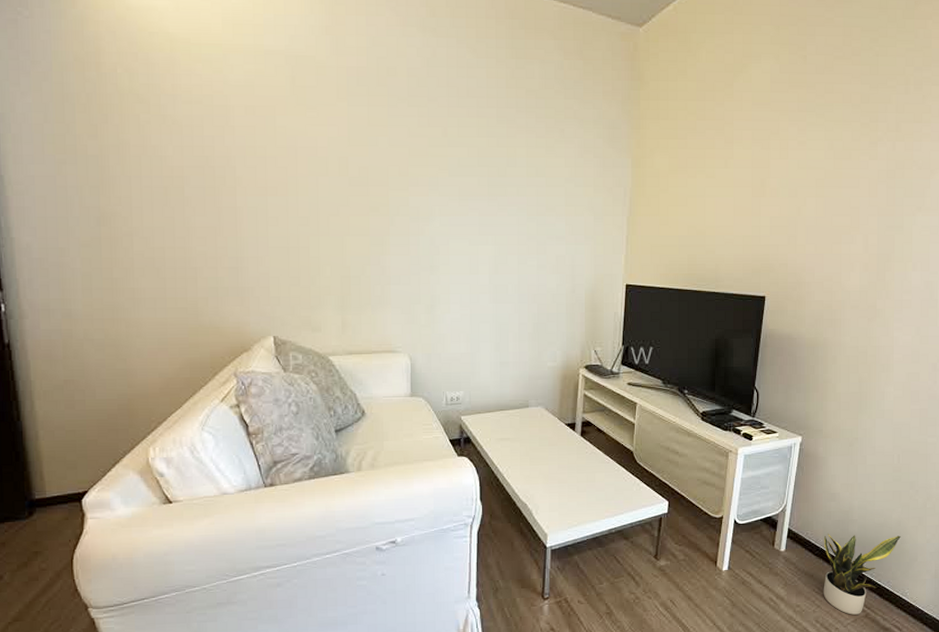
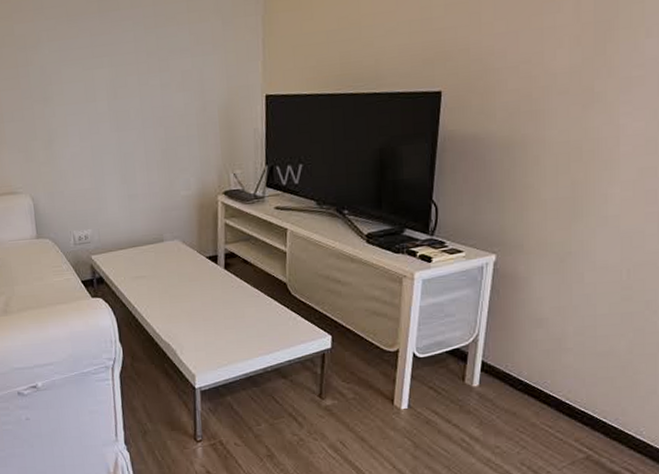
potted plant: present [823,534,901,615] -> none [528,365,633,457]

